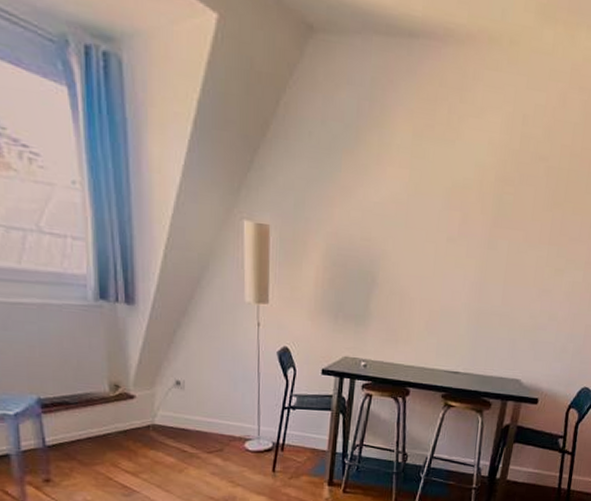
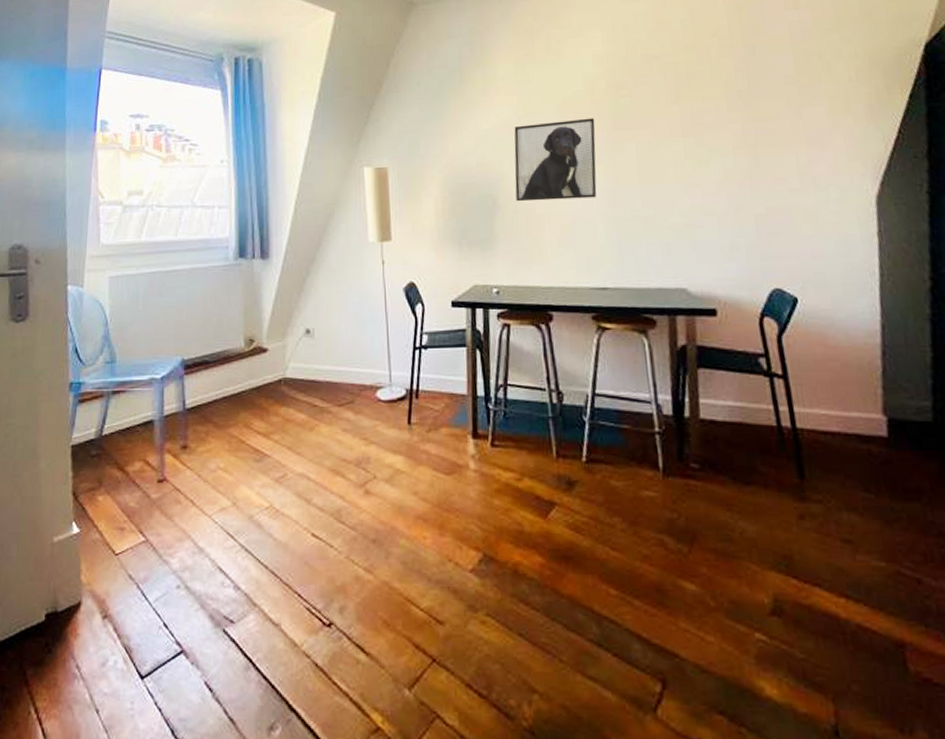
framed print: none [394,204,478,290] -> present [514,118,597,202]

